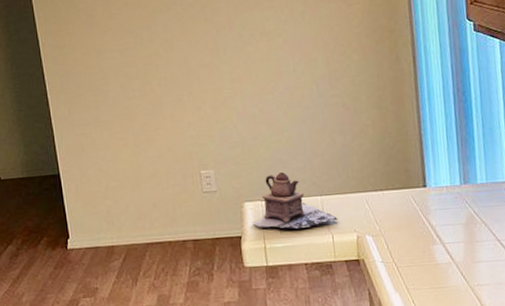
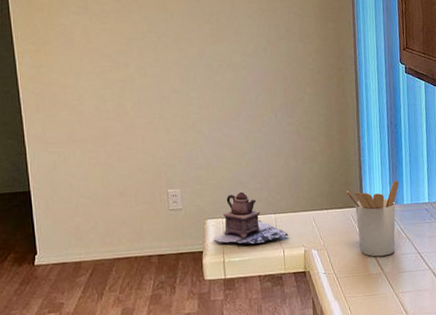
utensil holder: none [405,156,470,244] -> present [346,180,399,257]

